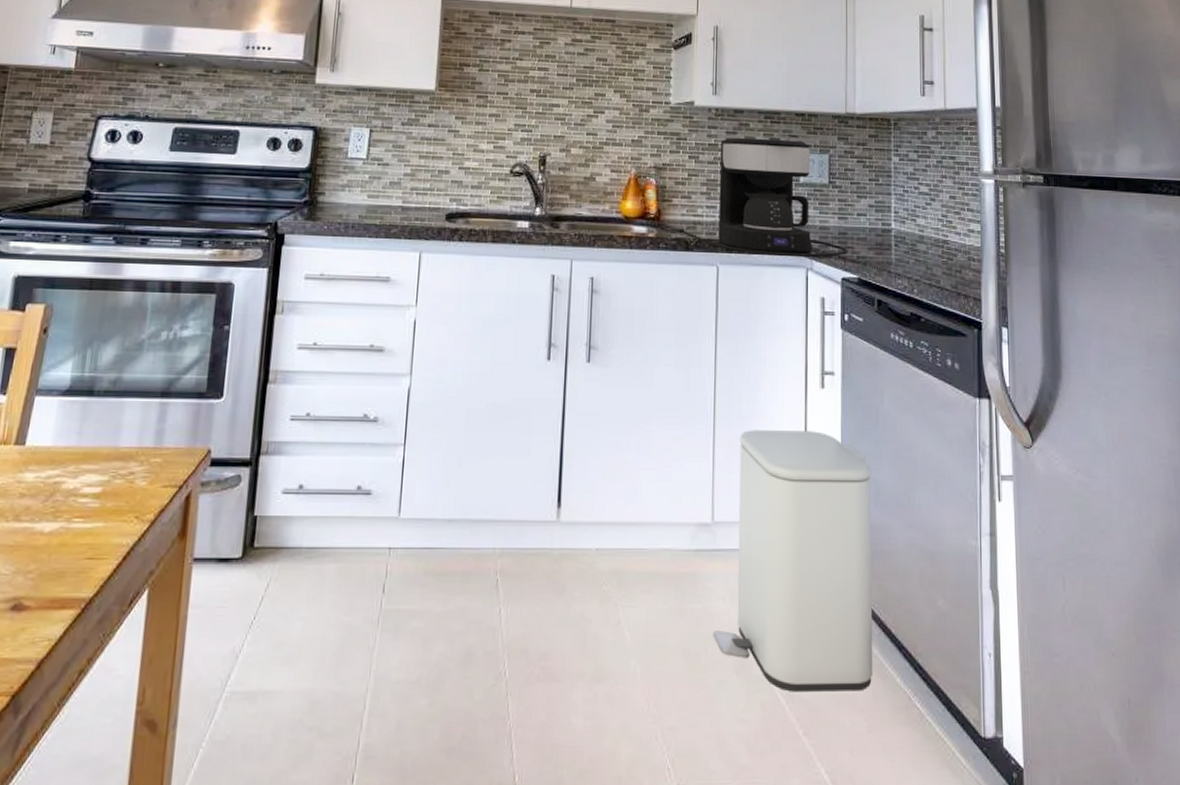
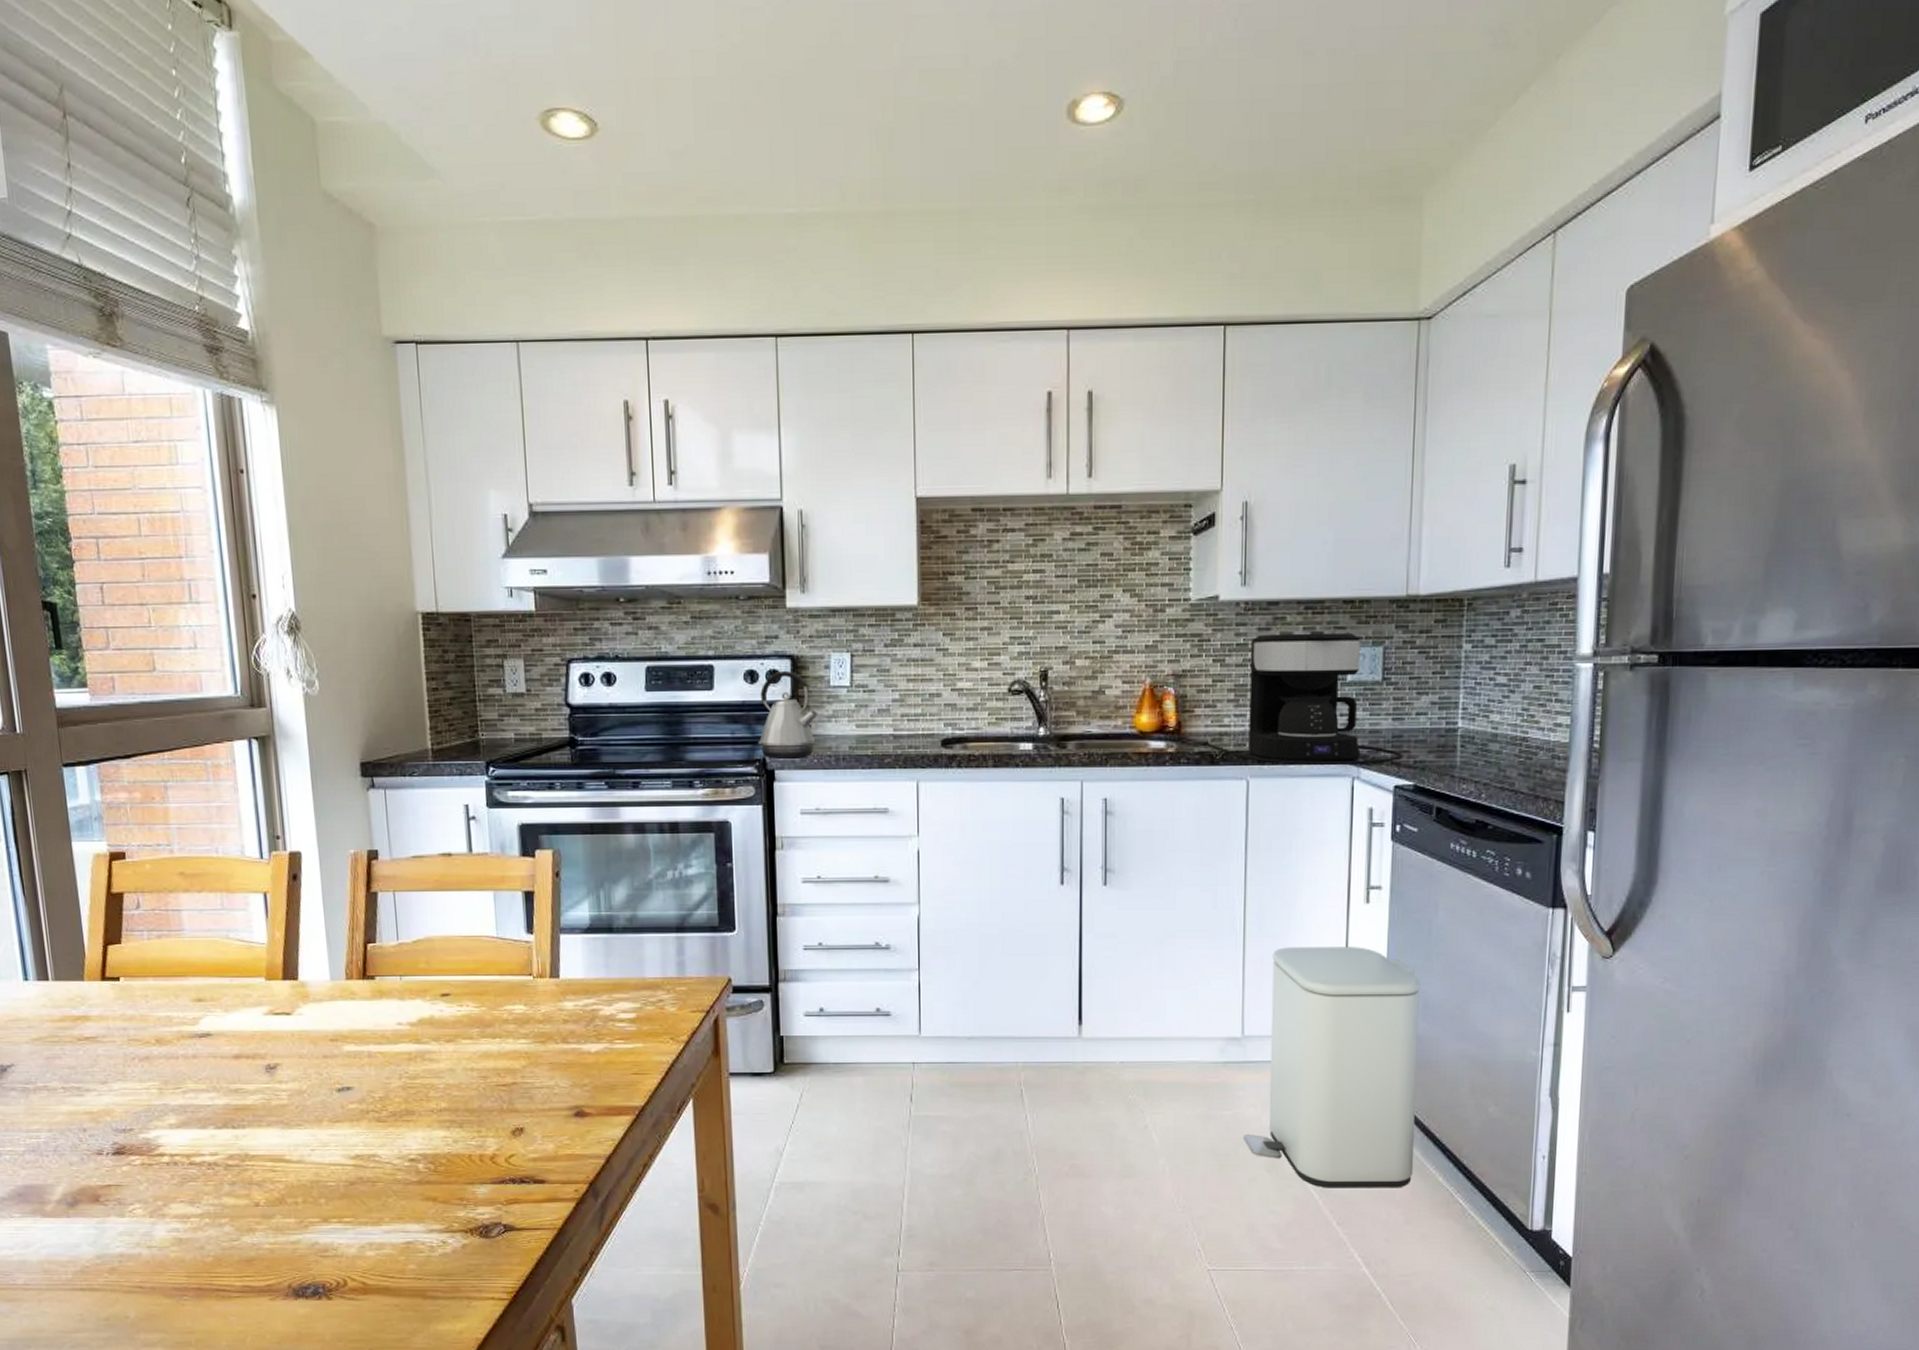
kettle: none [272,140,333,225] -> present [758,670,818,760]

